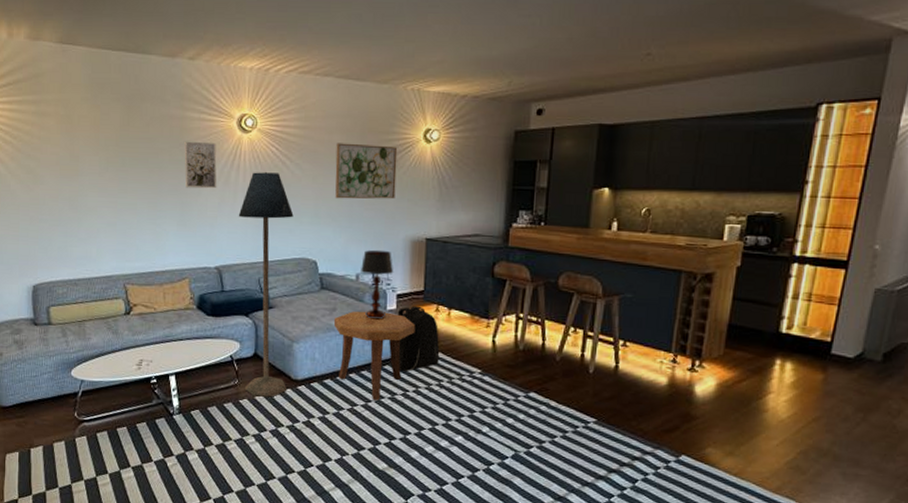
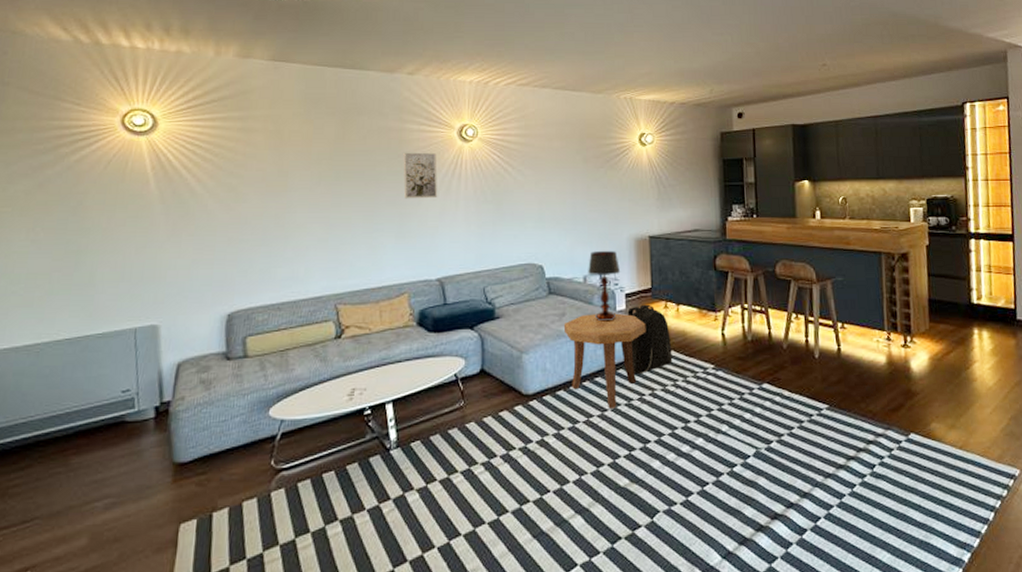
floor lamp: present [238,171,294,397] -> none [460,178,518,418]
wall art: present [335,143,398,199] -> none [557,149,617,202]

